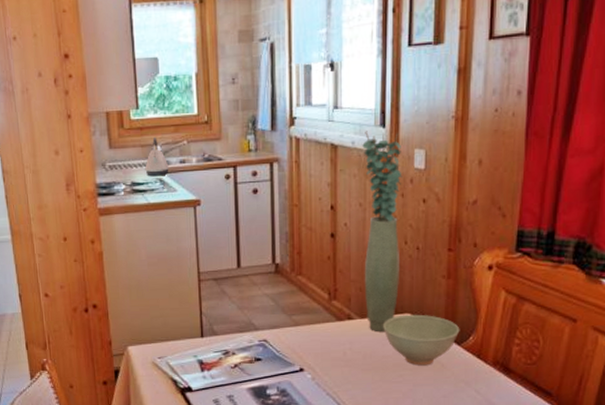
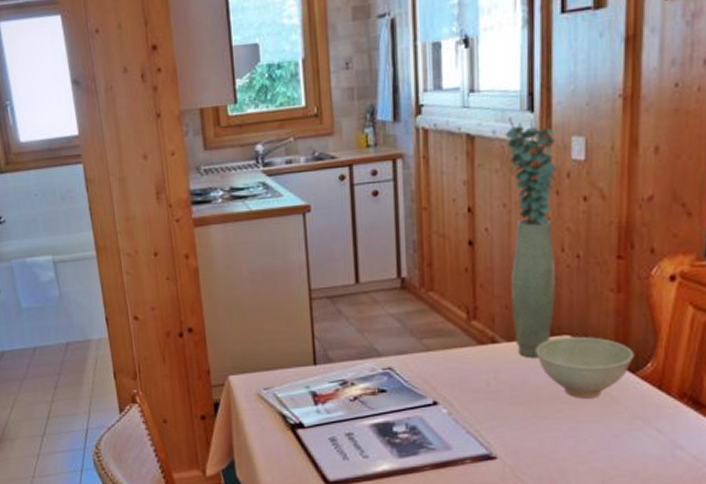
kettle: present [145,138,169,177] -> none [245,135,274,181]

